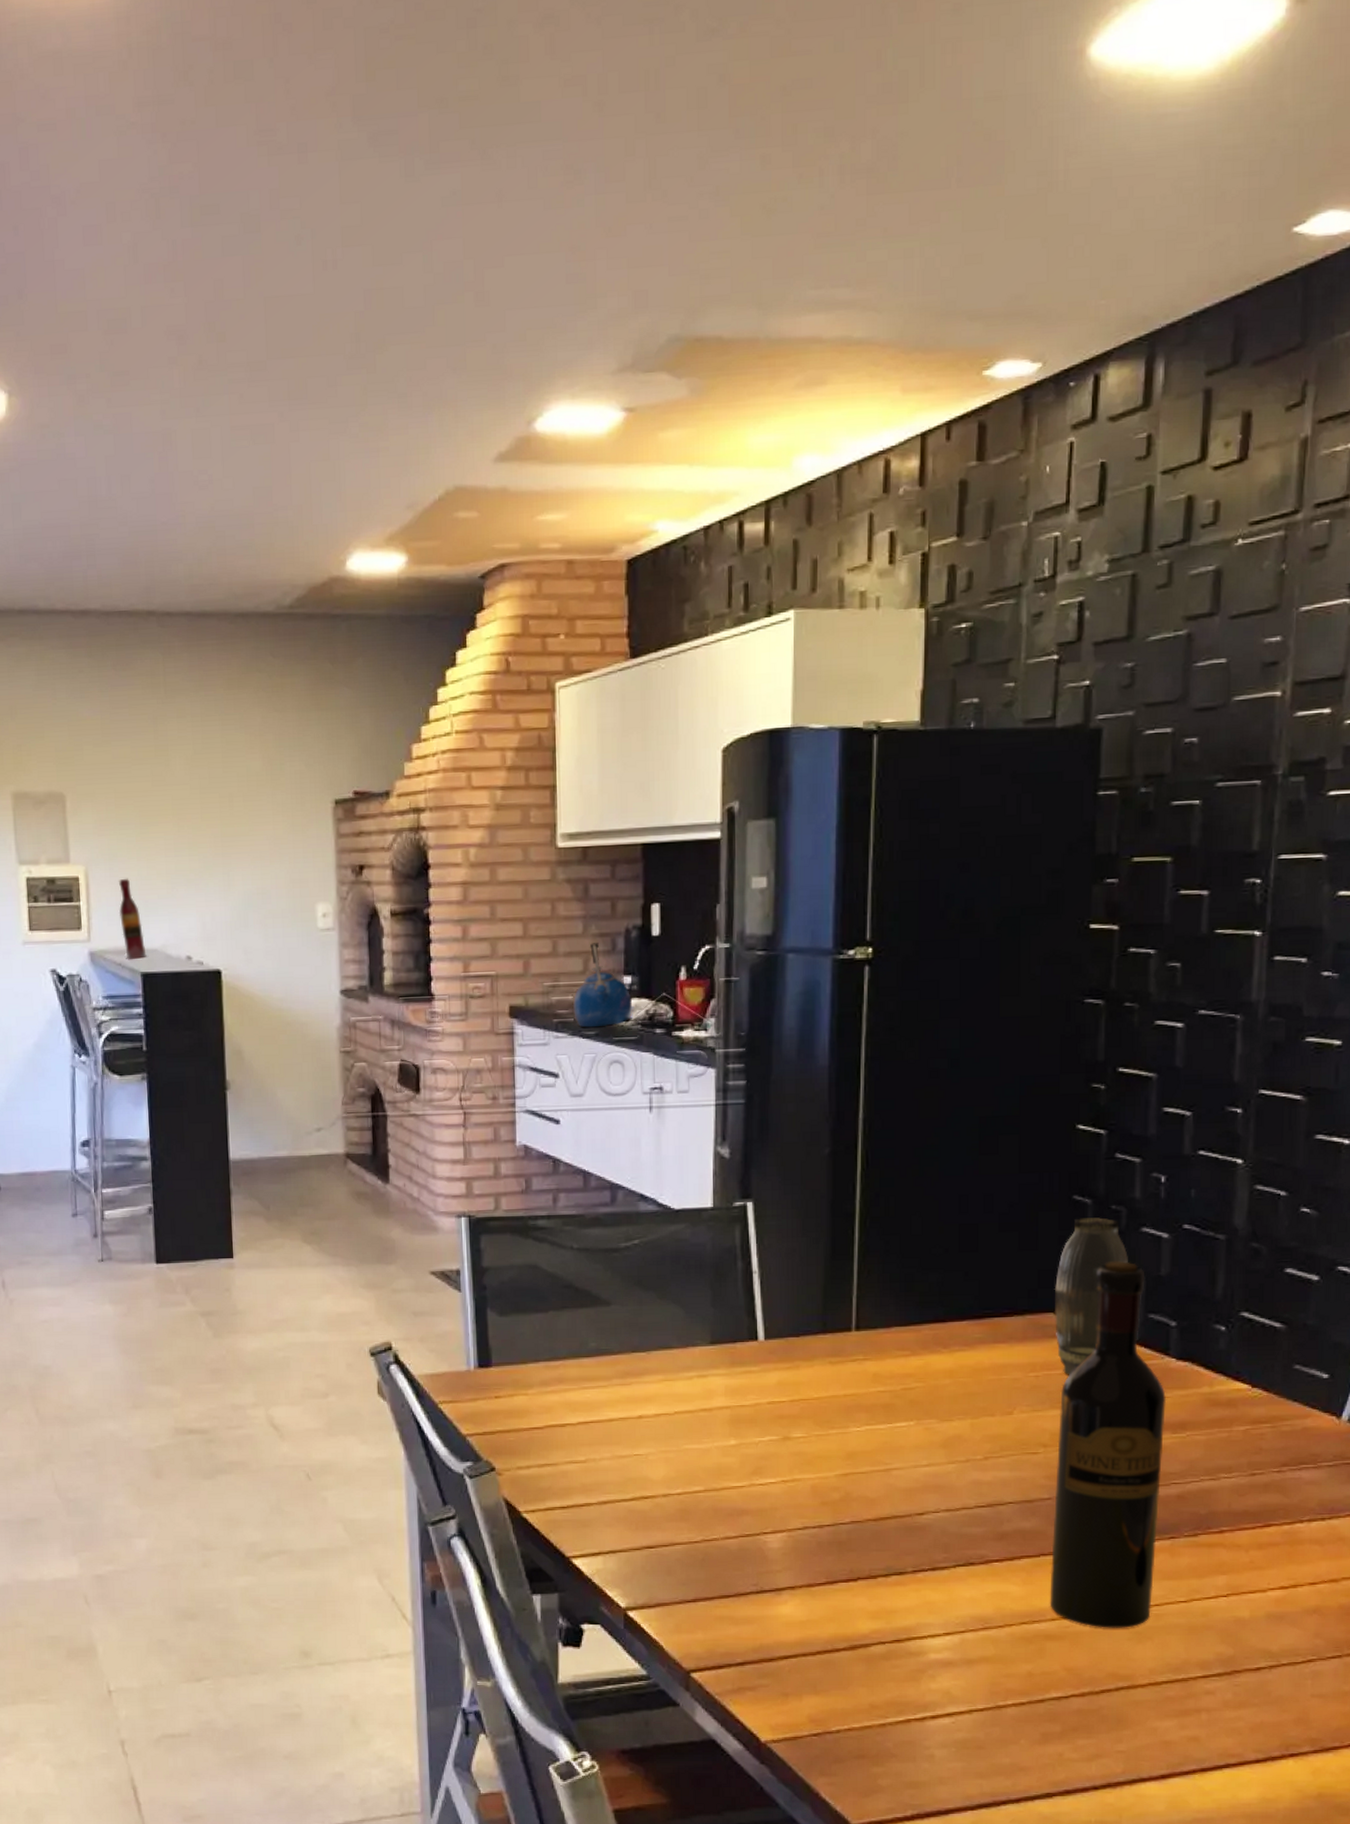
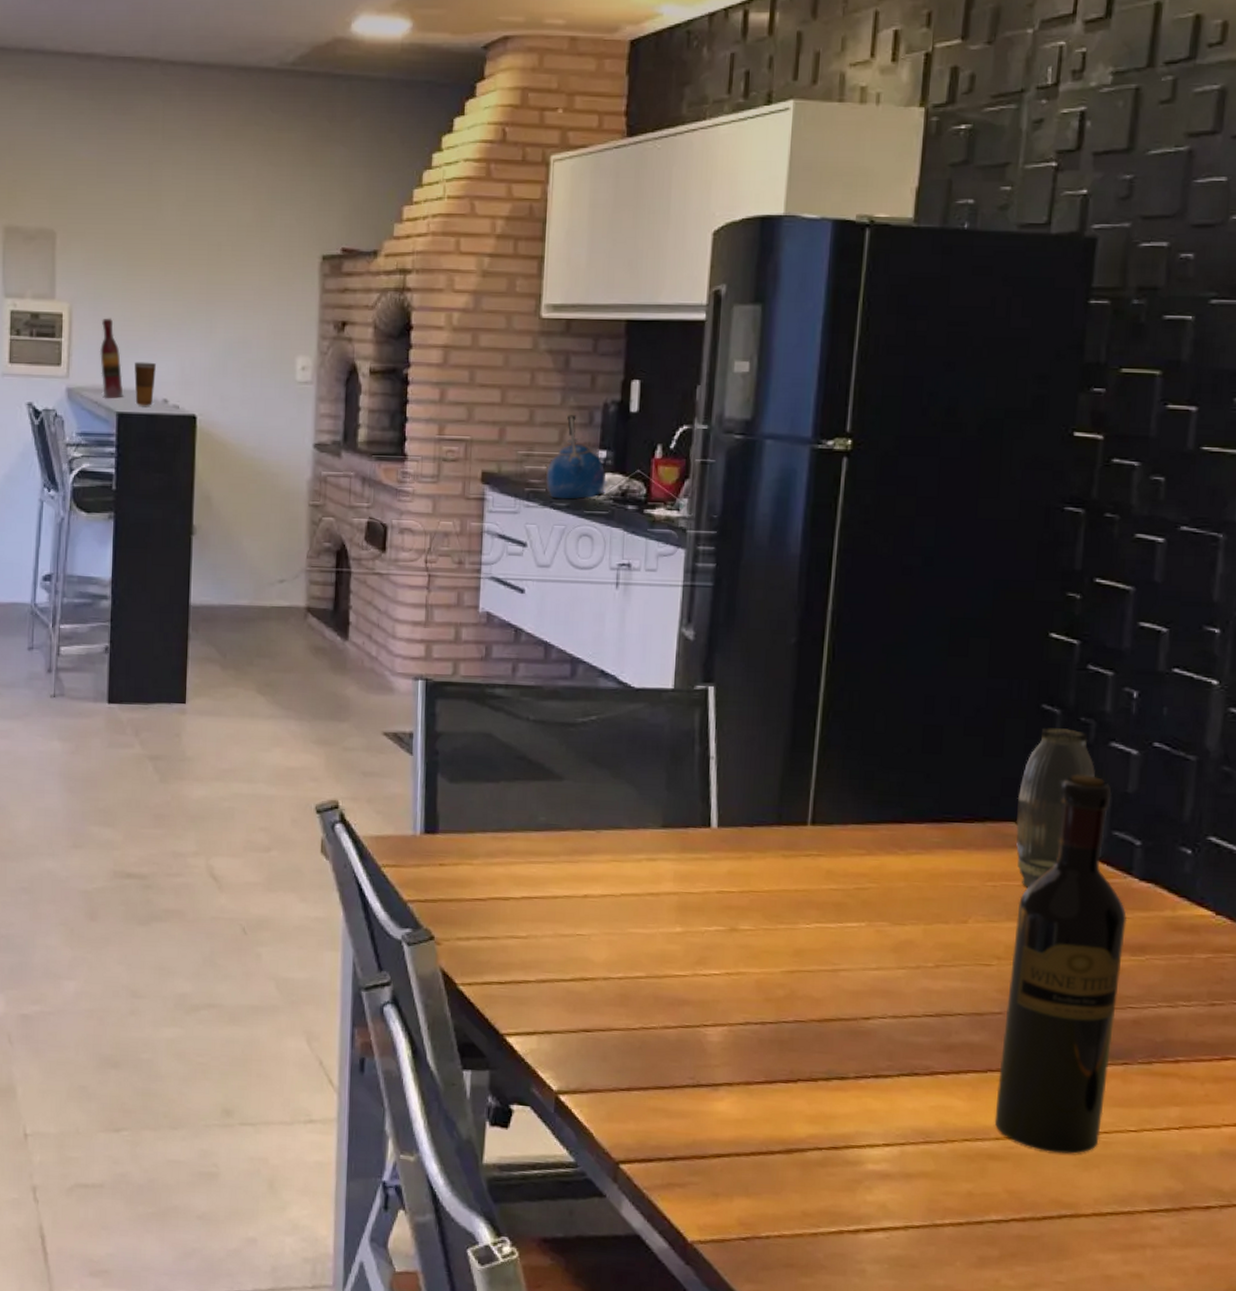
beverage cup: none [155,920,177,965] -> present [134,362,156,406]

